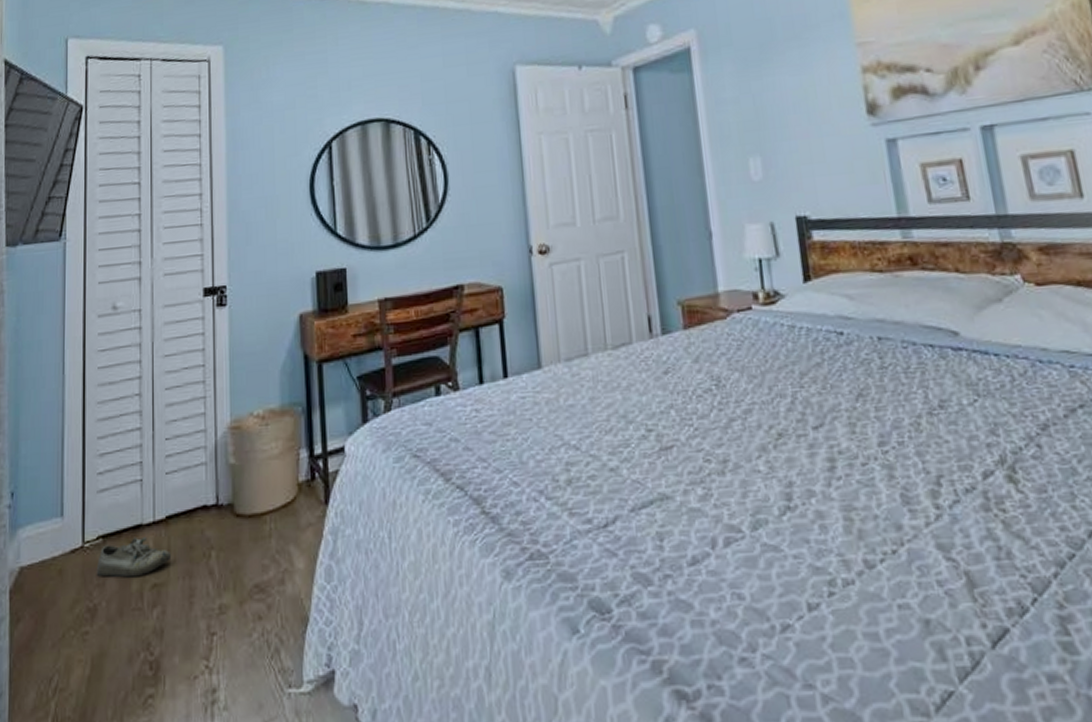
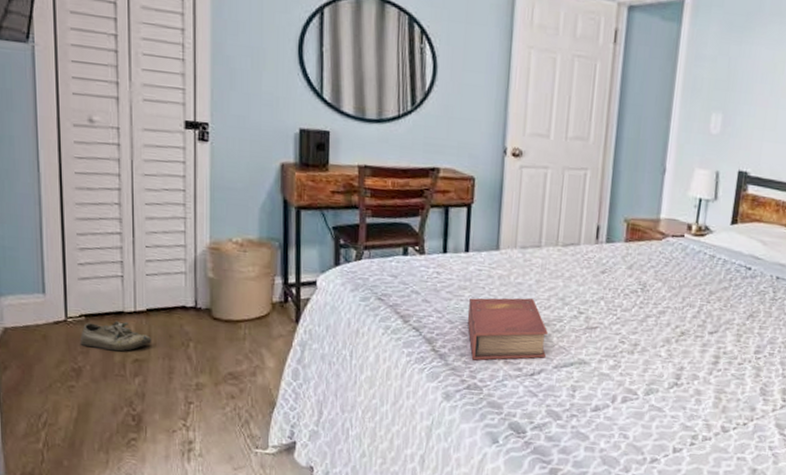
book: none [517,423,618,518] -> present [468,298,548,361]

